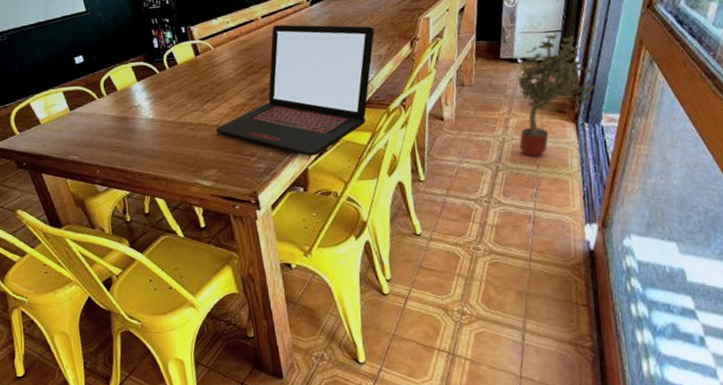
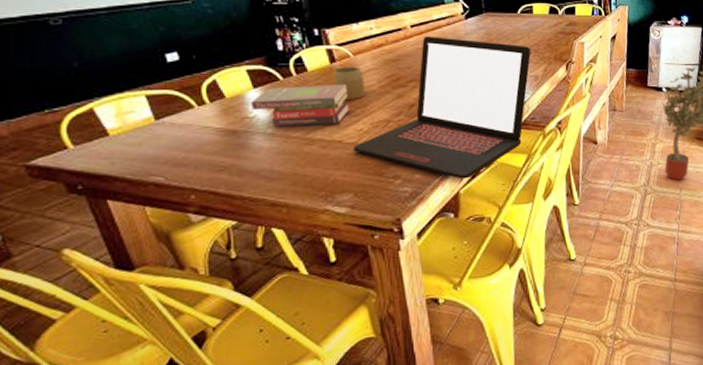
books: none [135,74,212,113] -> present [250,85,349,127]
mug: none [198,57,224,87] -> present [334,66,365,99]

